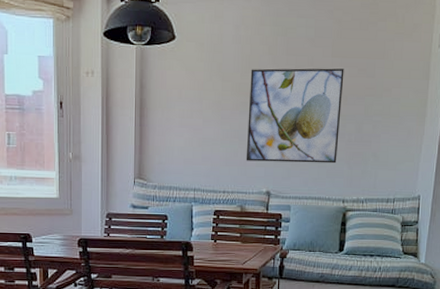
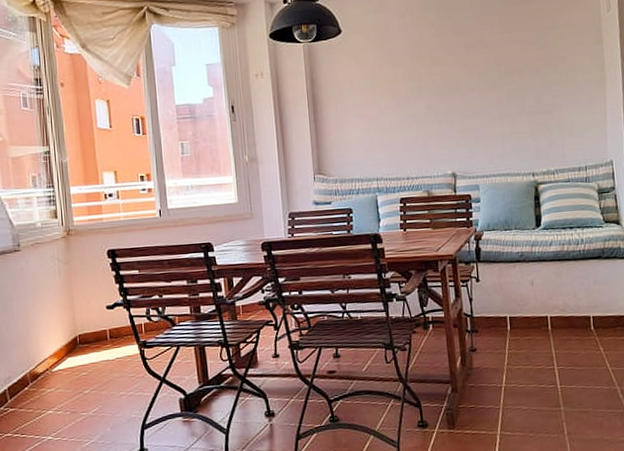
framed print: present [246,68,344,164] -> none [421,43,521,145]

